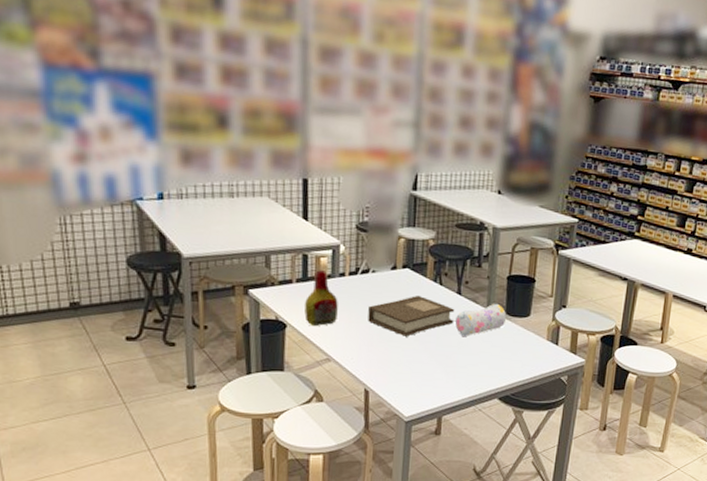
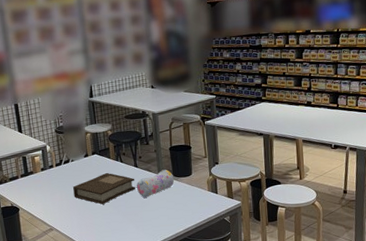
bottle: present [304,270,338,327] -> none [28,166,53,207]

